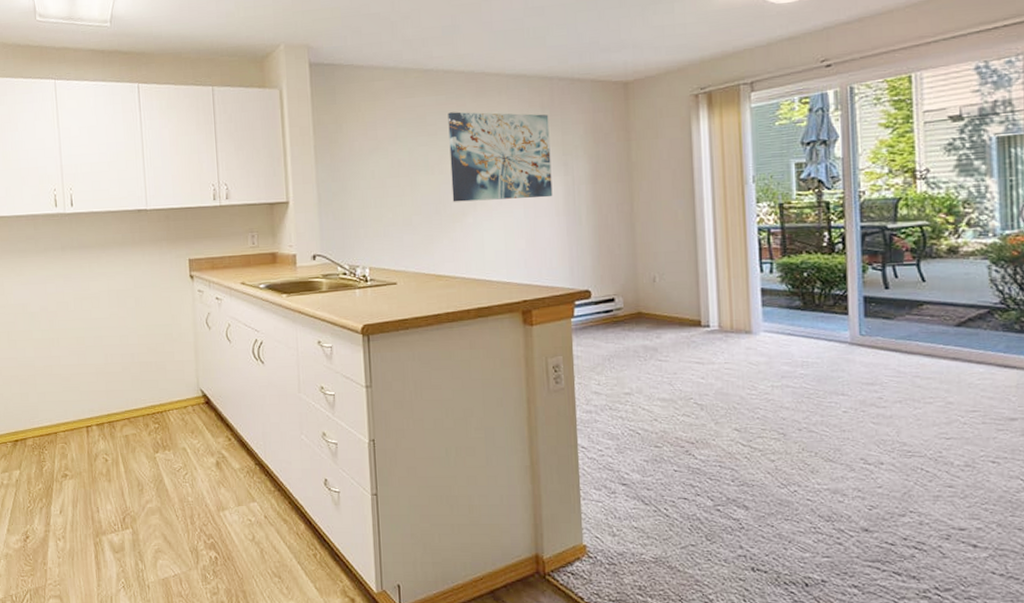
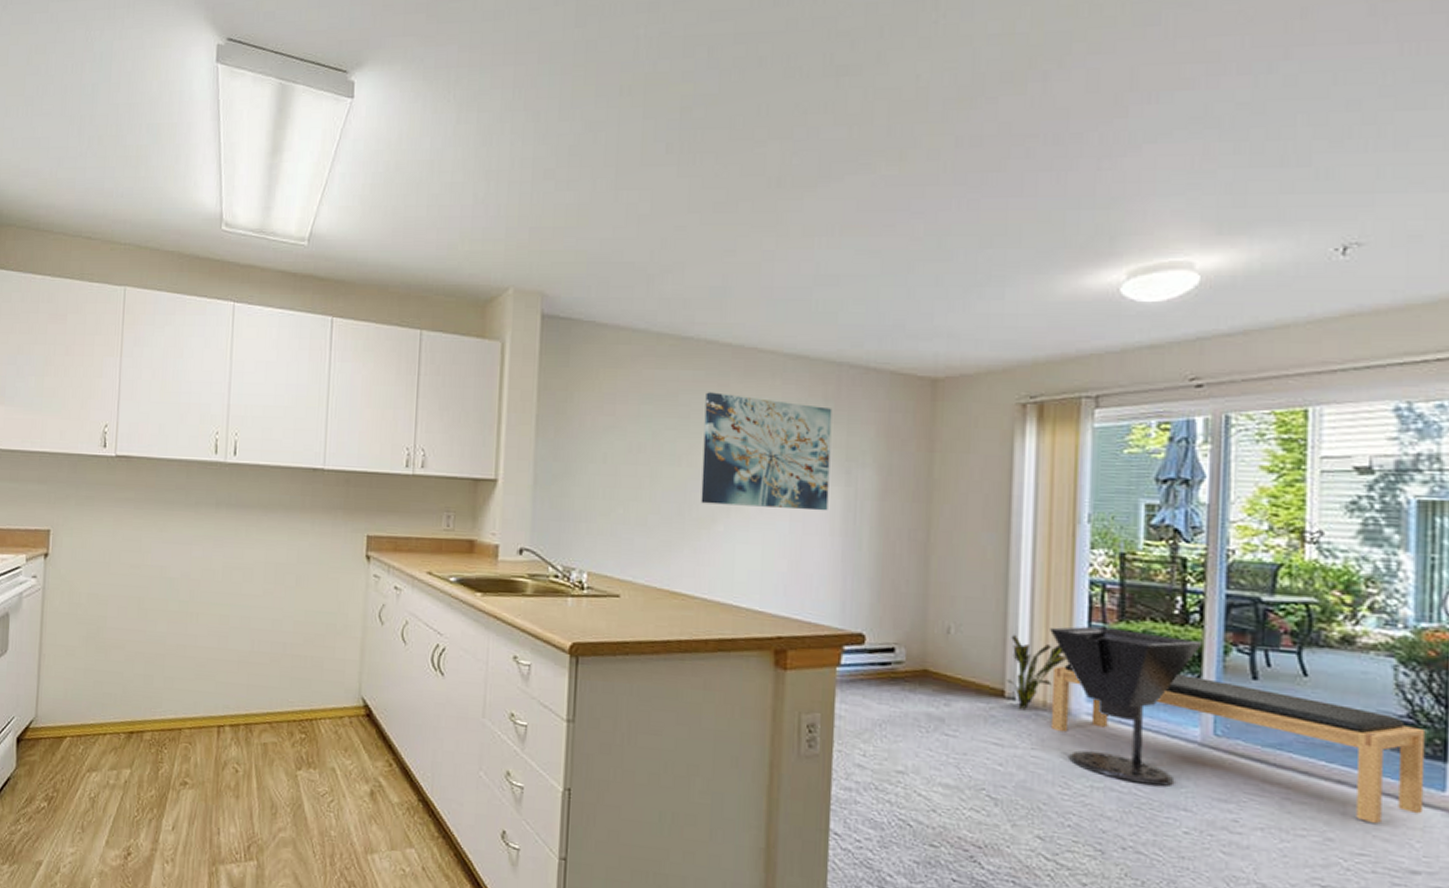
decorative plant: none [701,276,746,334] -> present [1006,634,1067,710]
umbrella stand: none [731,262,846,380] -> present [1050,626,1203,786]
bench: none [735,292,1017,387] -> present [1052,664,1426,824]

